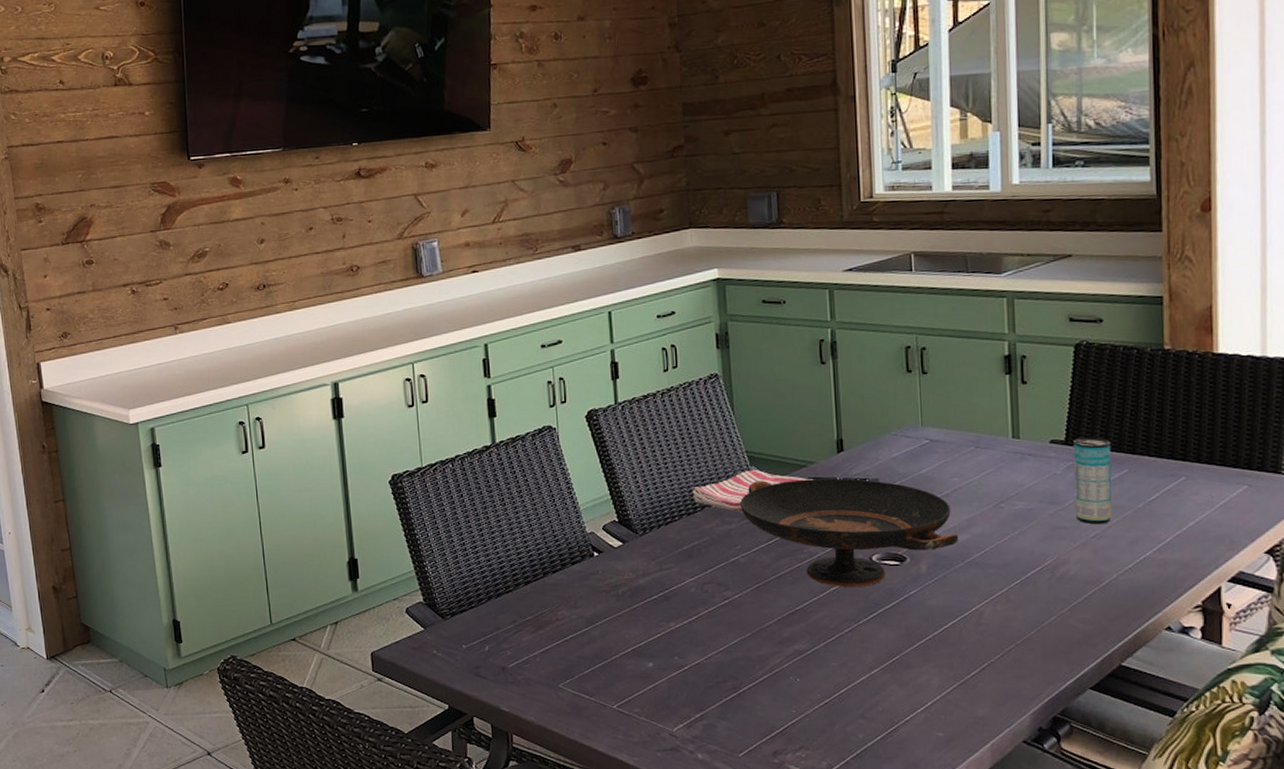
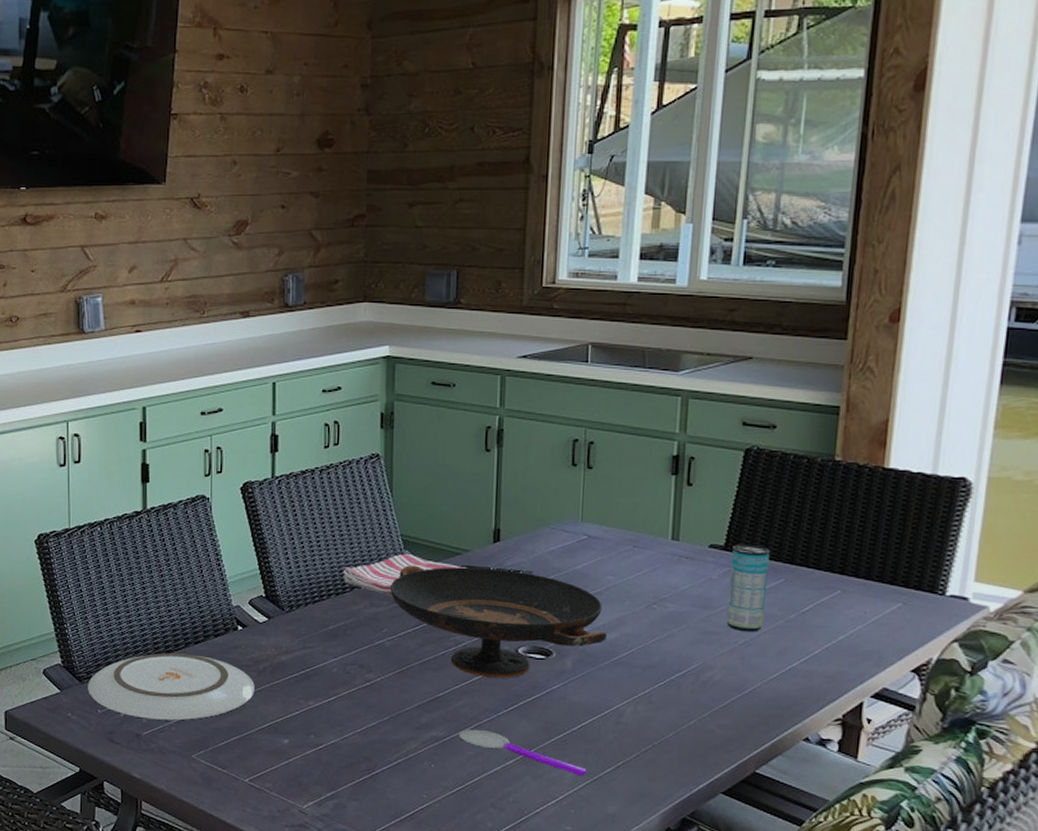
plate: none [450,583,616,651] -> present [88,653,255,721]
spoon: none [821,641,953,681] -> present [458,730,587,776]

